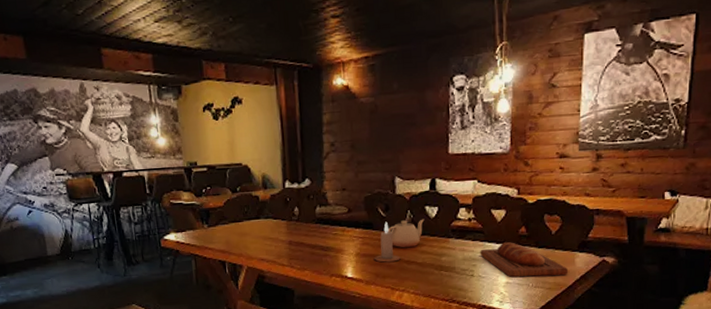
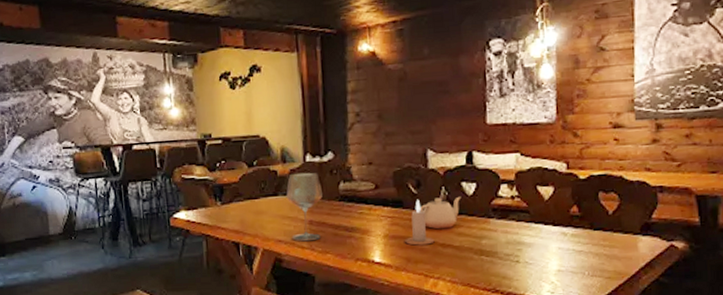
wine glass: none [267,197,301,260] -> present [286,172,323,242]
bread loaf: present [480,242,569,277] -> none [525,223,631,264]

